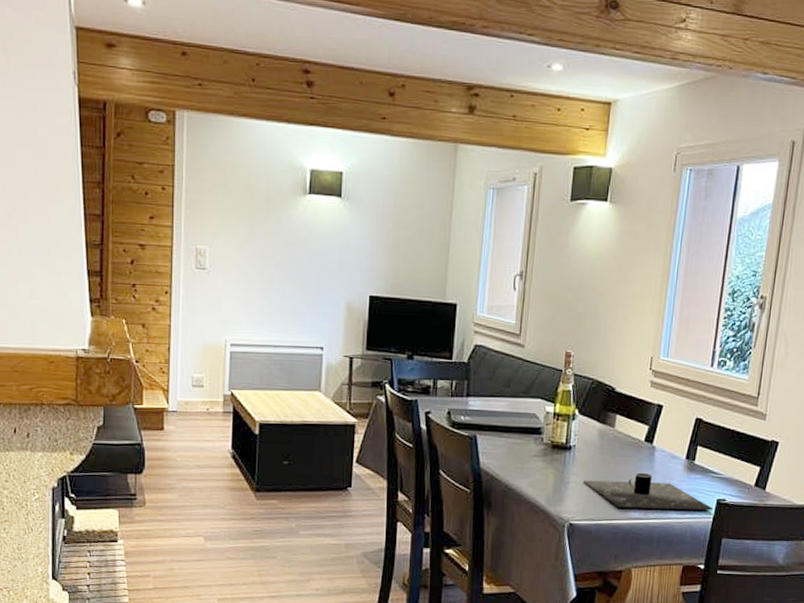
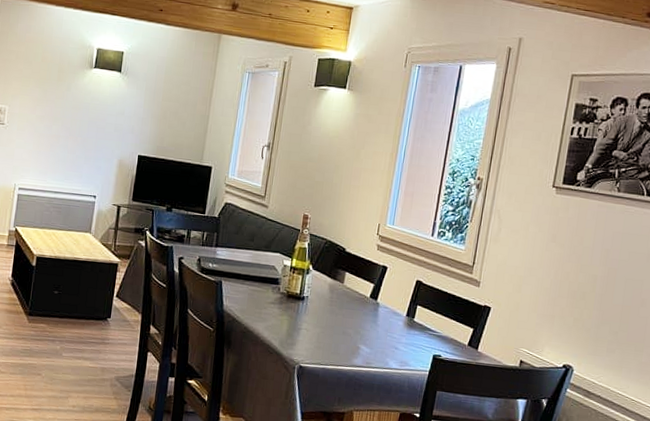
place setting: present [583,472,713,511] -> none [313,325,430,365]

